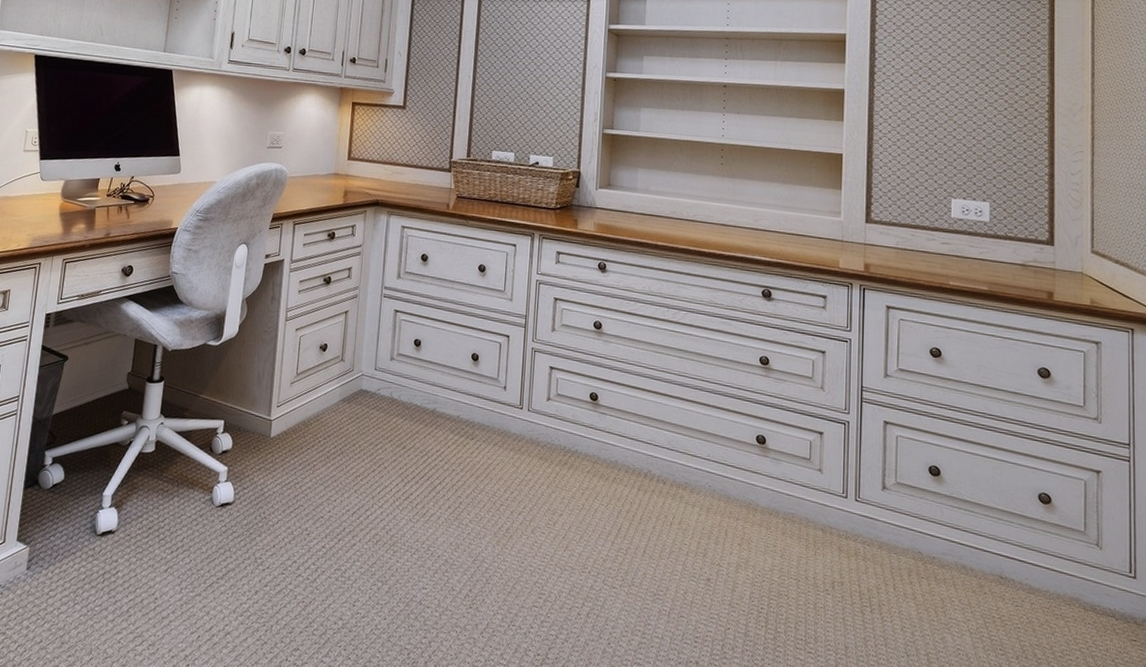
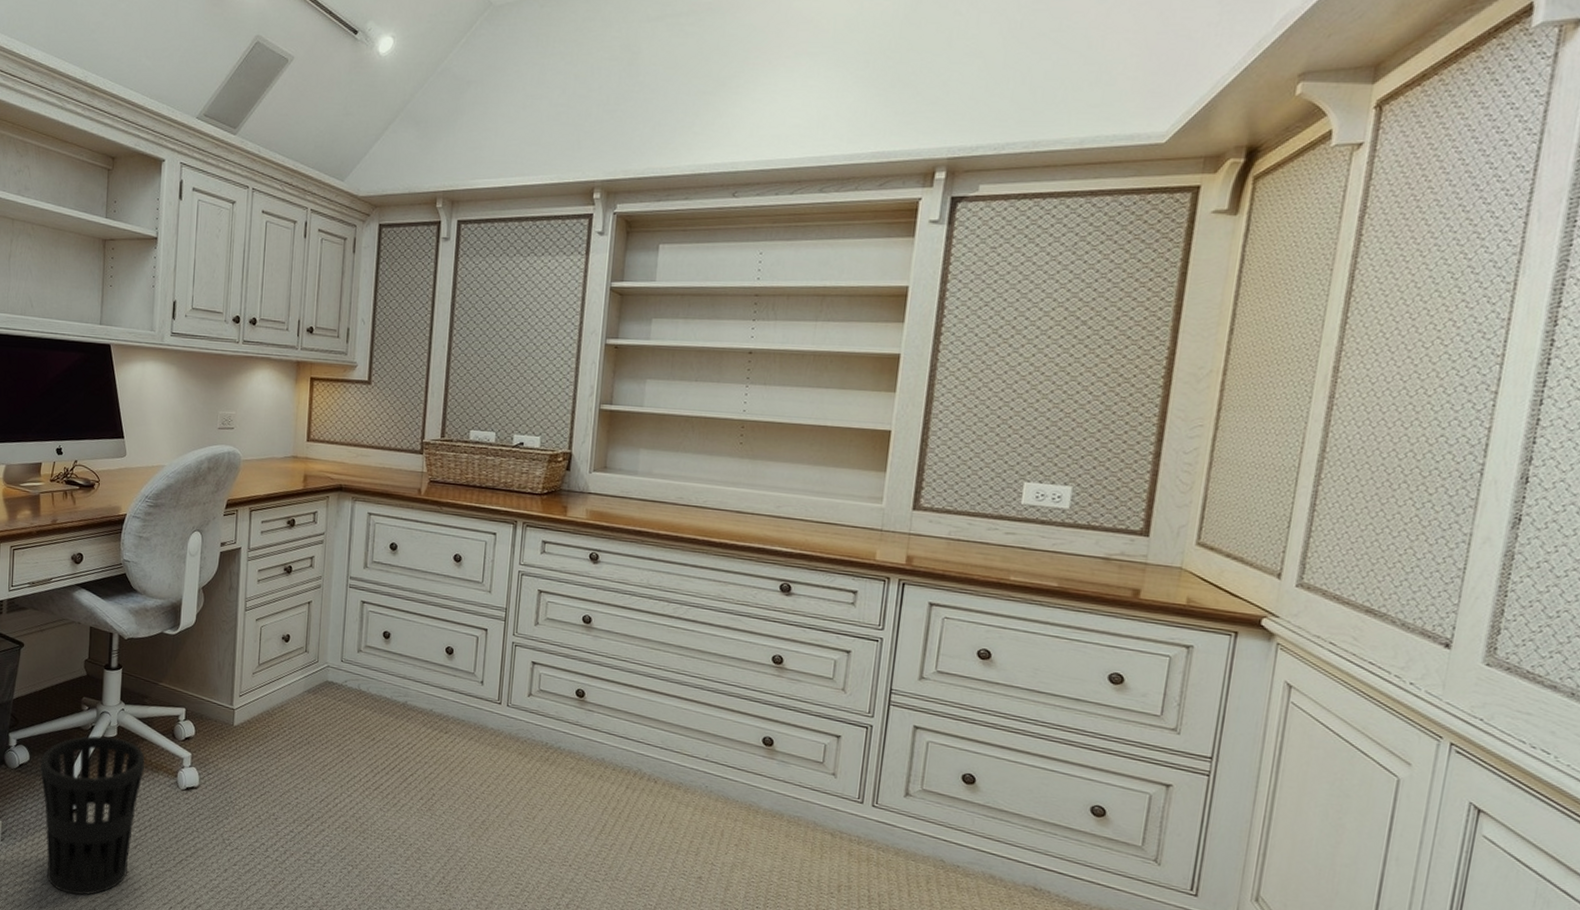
wastebasket: none [72,451,181,627] -> present [40,736,145,895]

